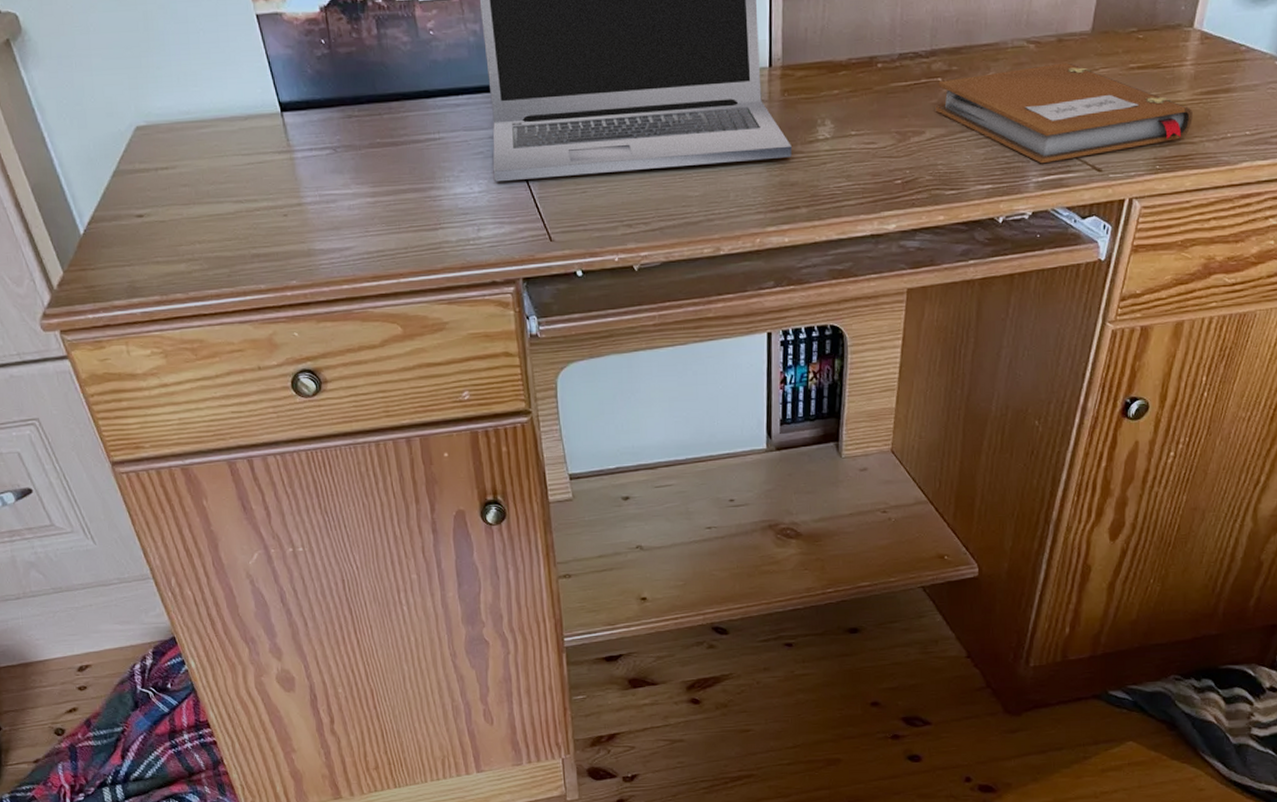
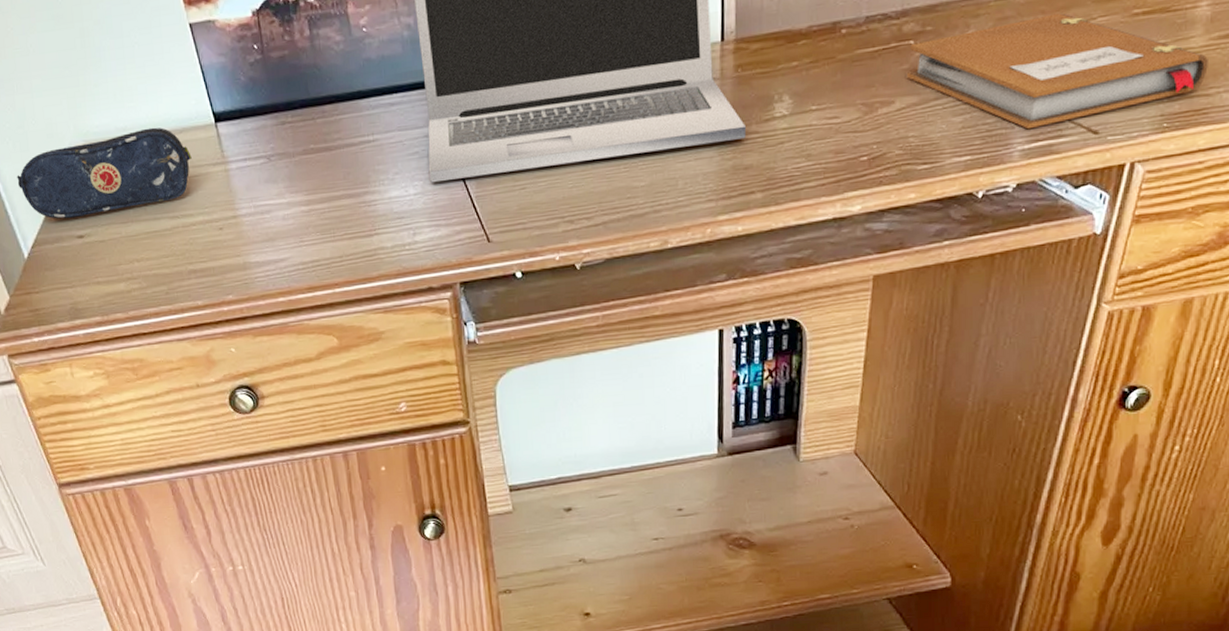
pencil case: none [73,112,257,198] -> present [17,127,192,219]

